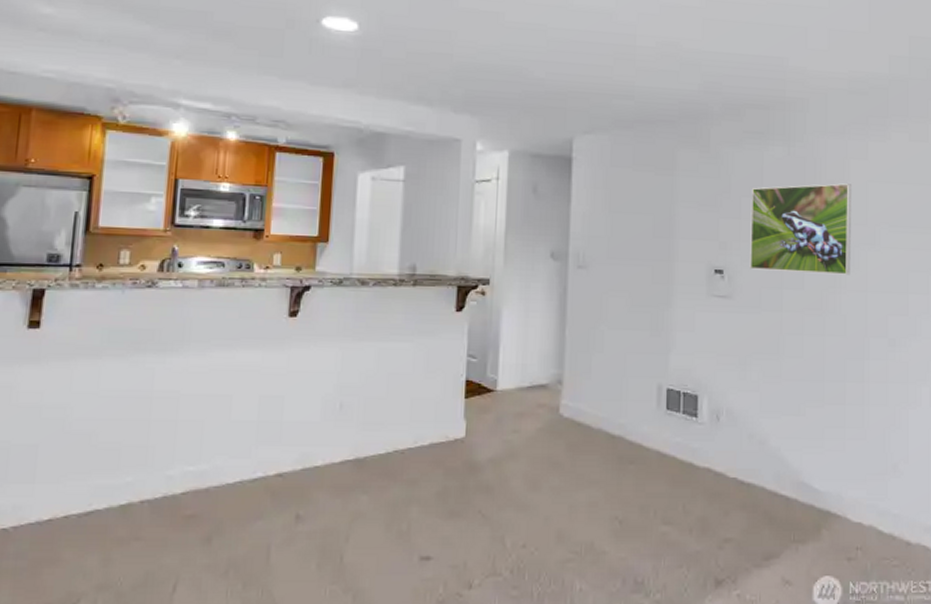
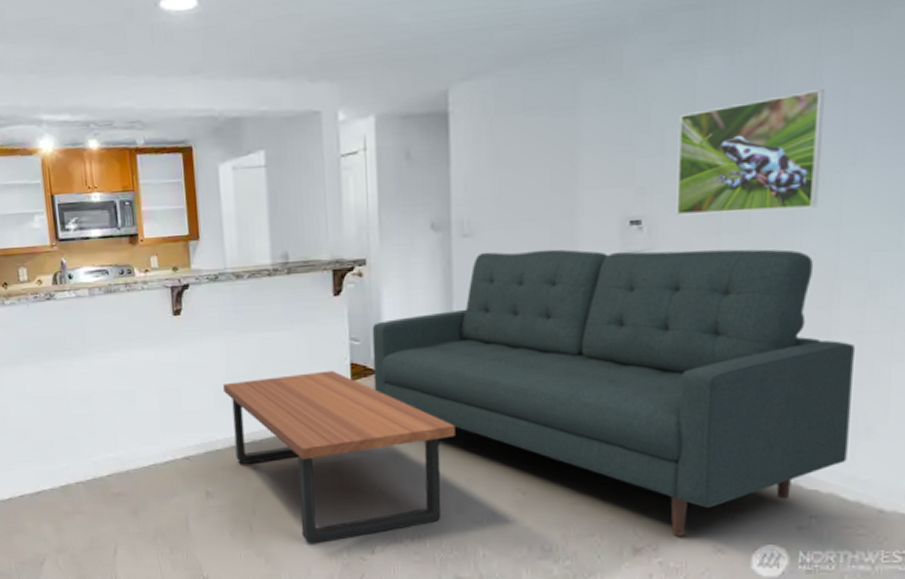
coffee table: none [332,386,561,578] -> present [223,370,455,544]
sofa: none [486,284,883,568] -> present [372,249,856,536]

